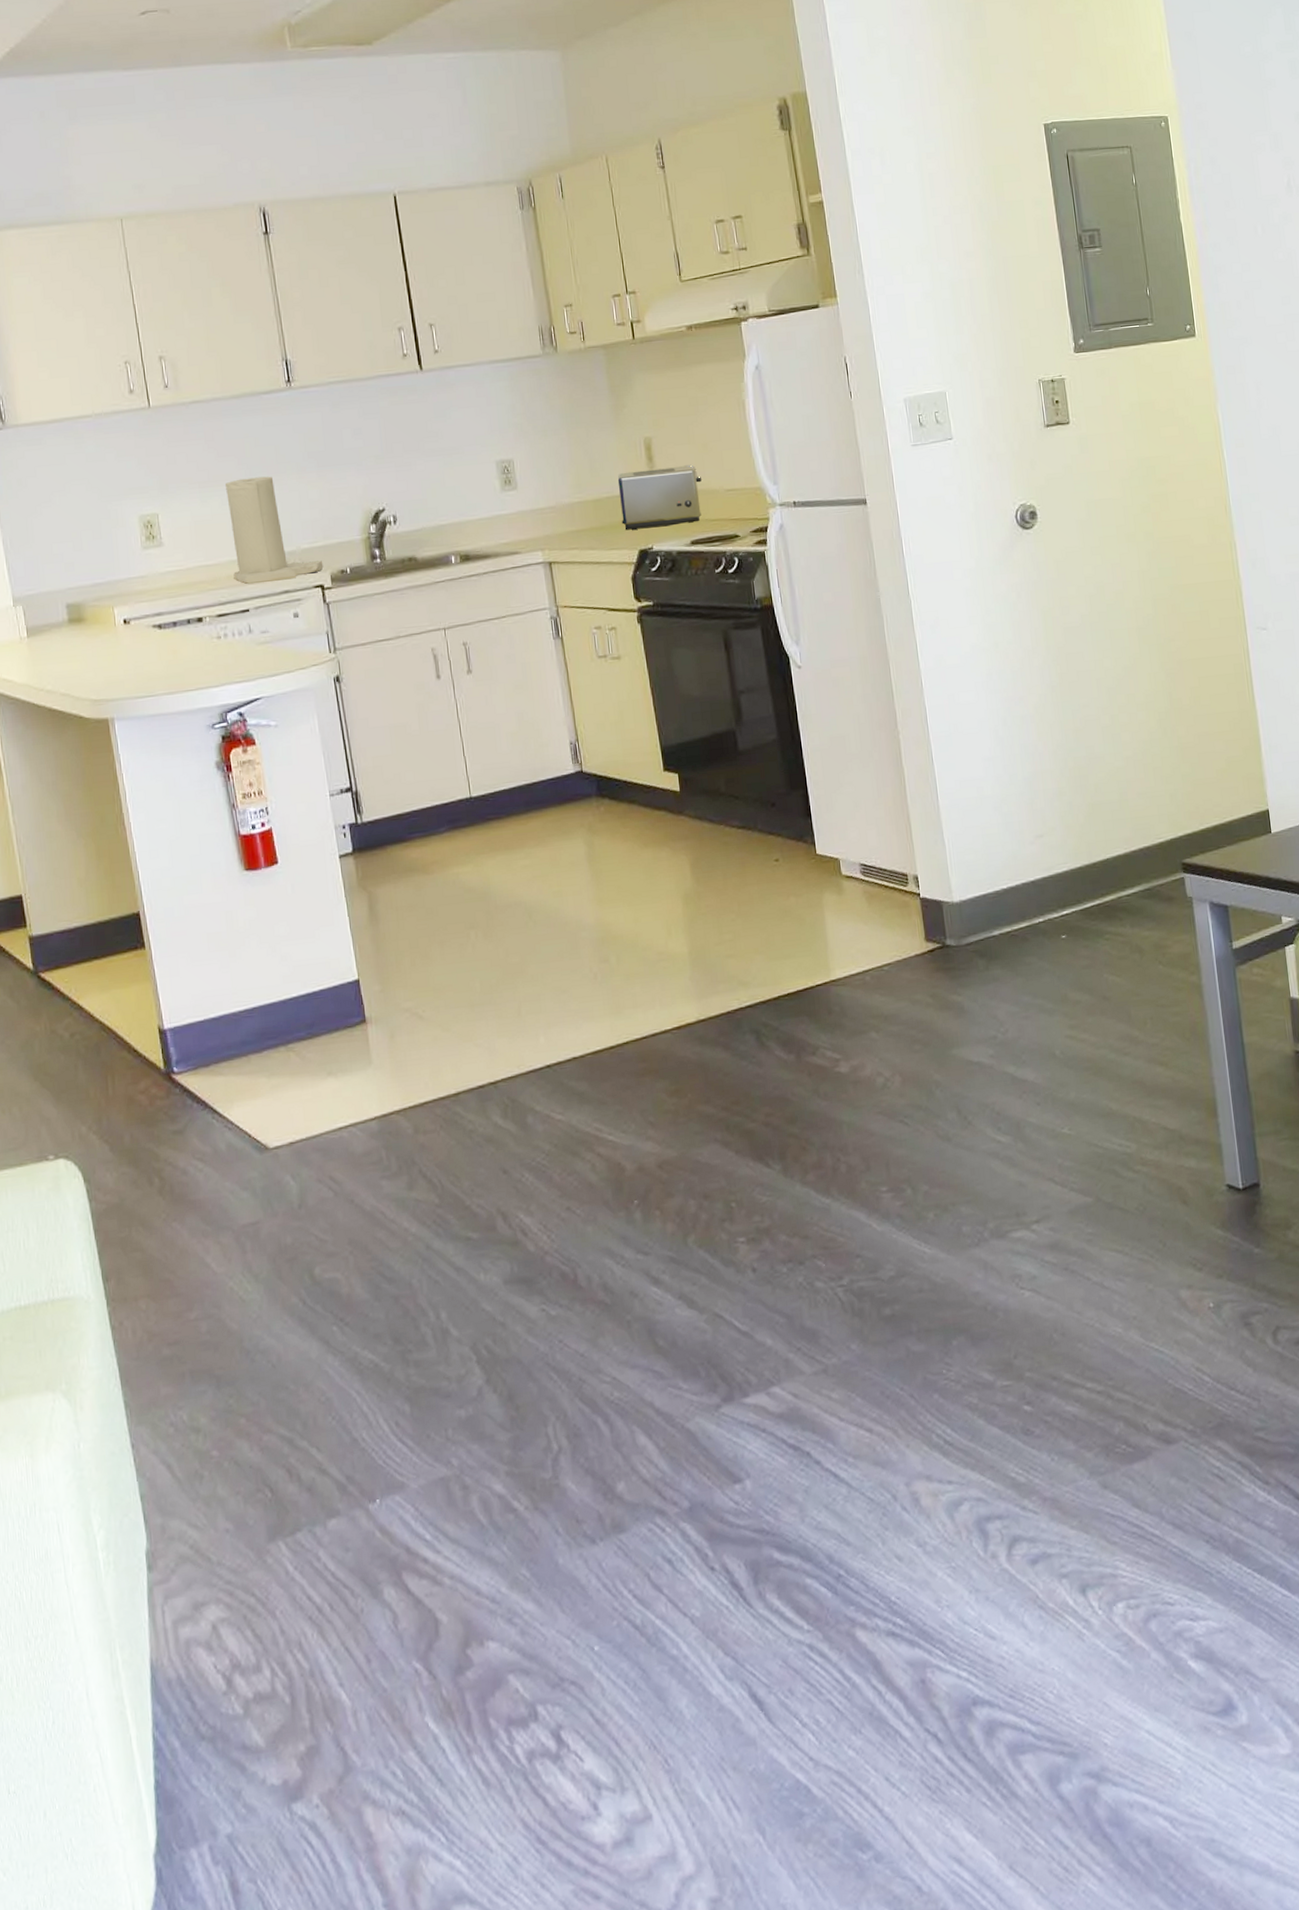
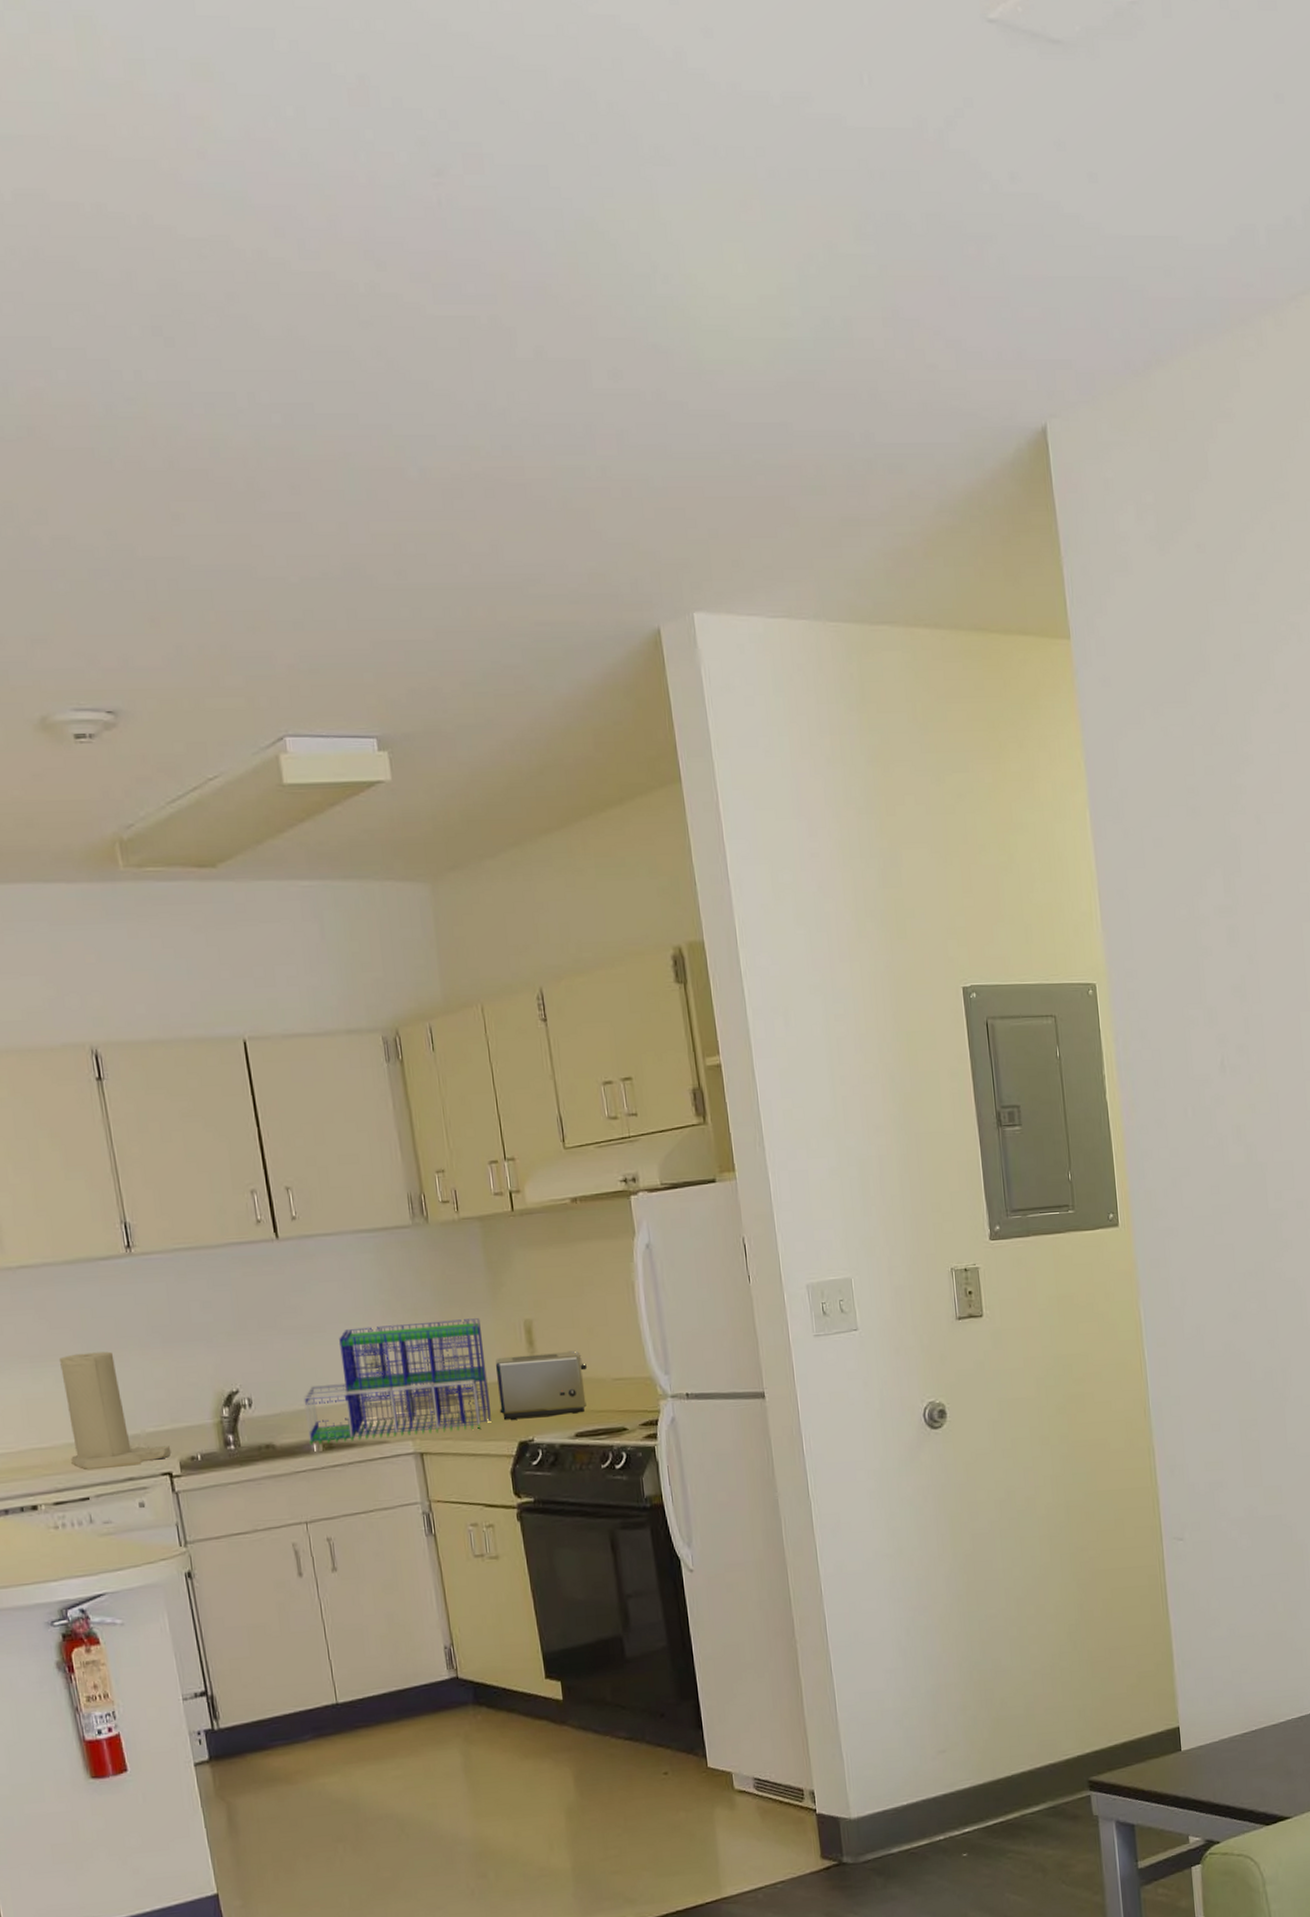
dish rack: none [443,437,614,558] -> present [303,1318,491,1445]

